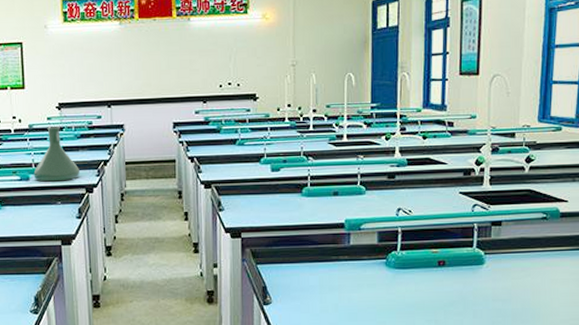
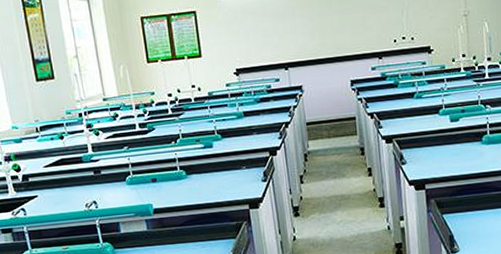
flask: present [33,127,81,182] -> none [216,92,263,148]

